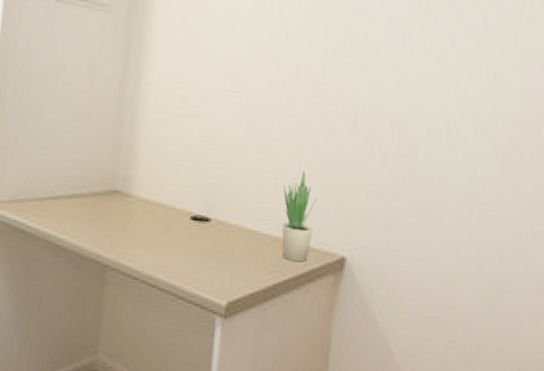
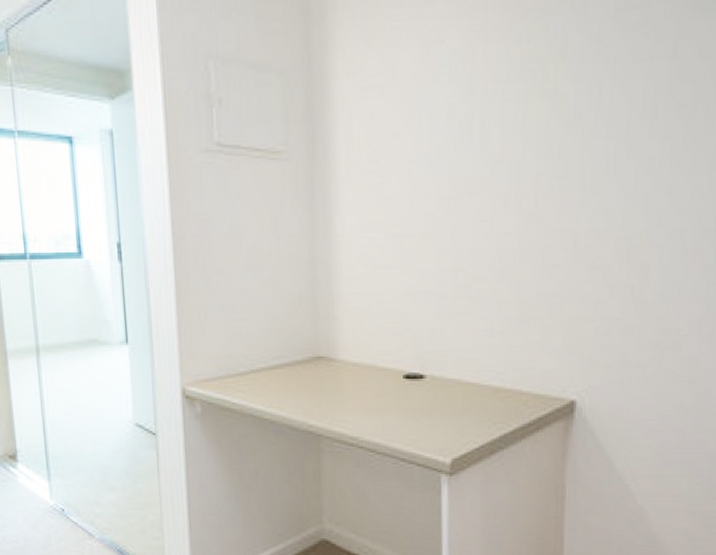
potted plant: present [282,171,318,263] -> none [501,313,540,411]

